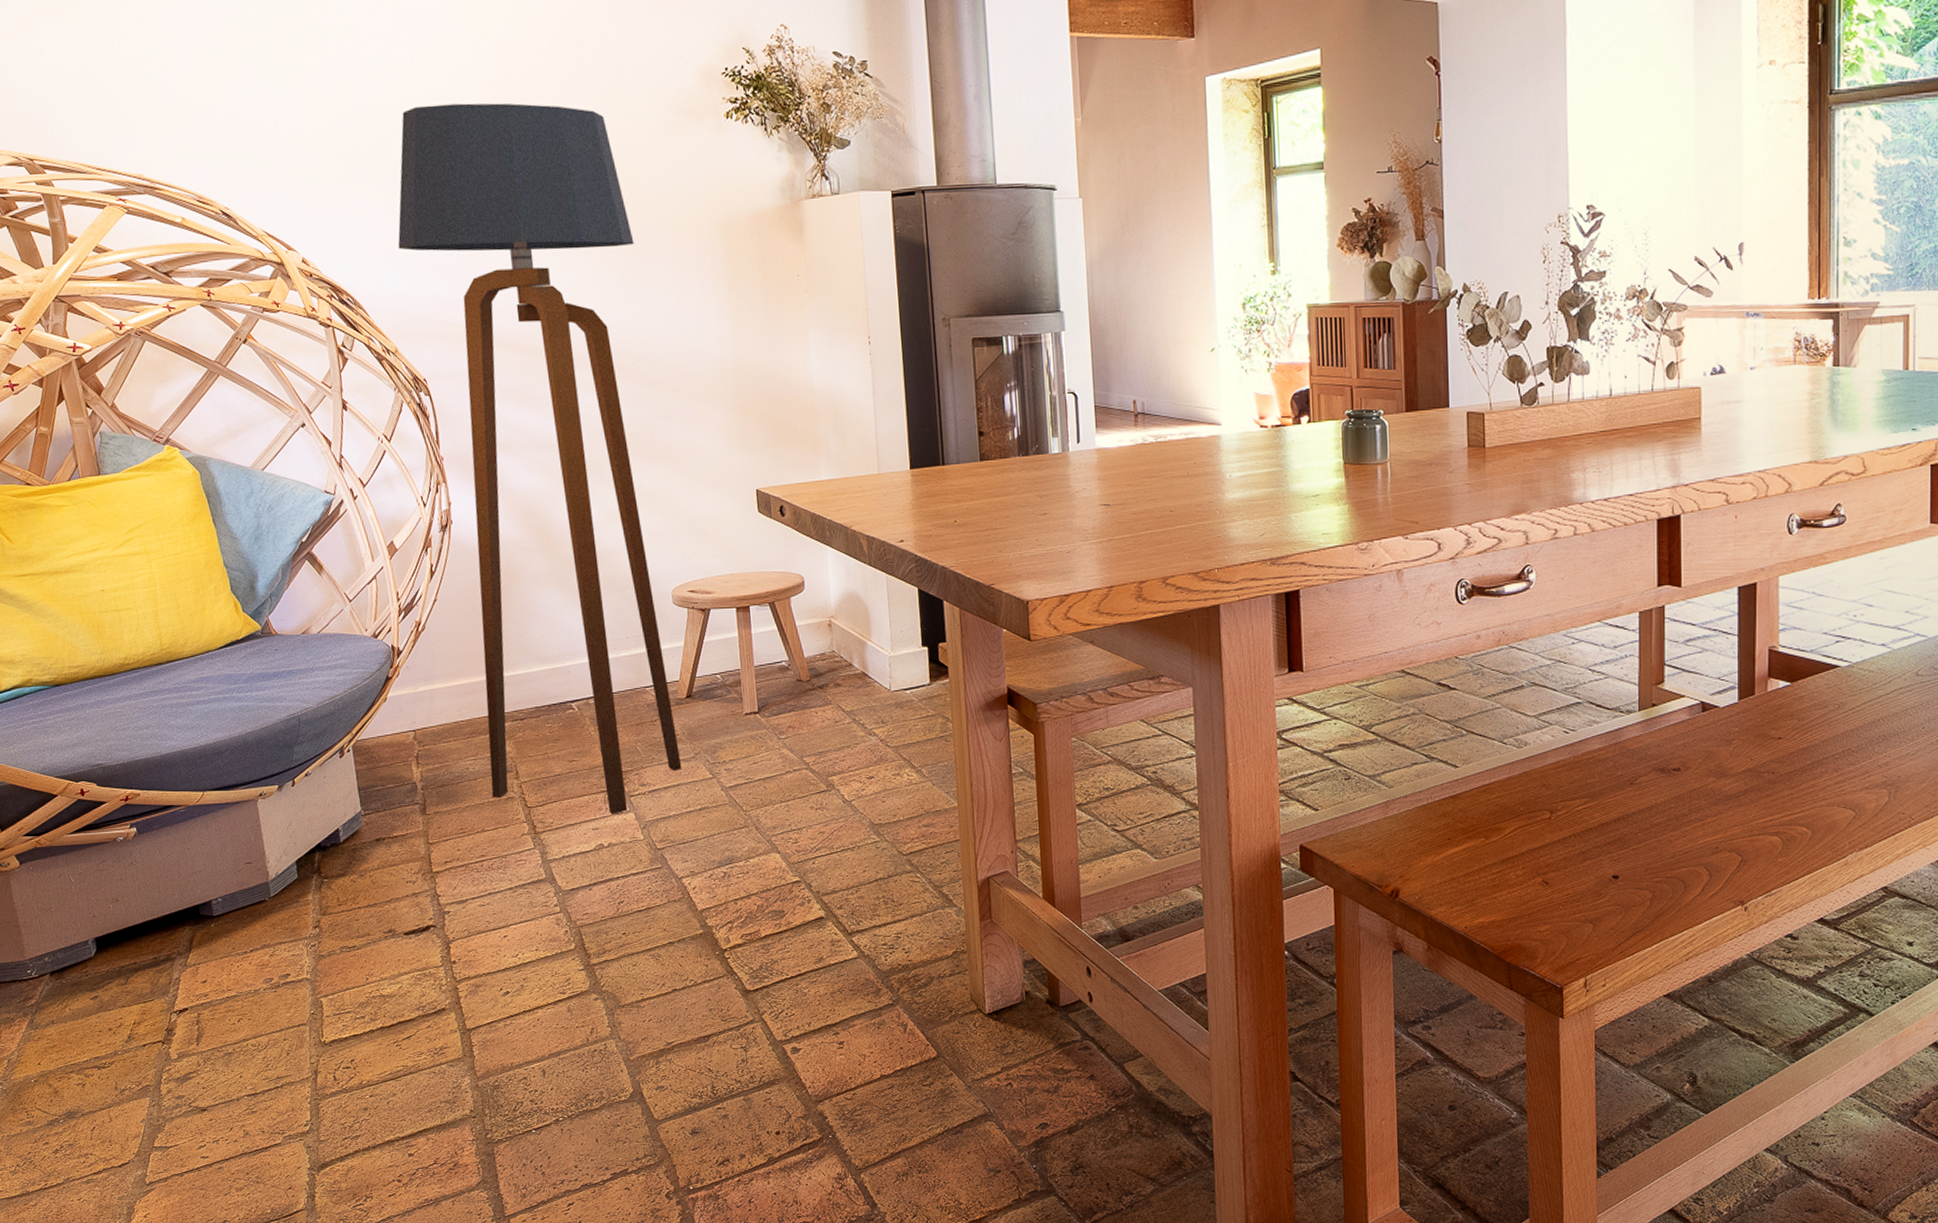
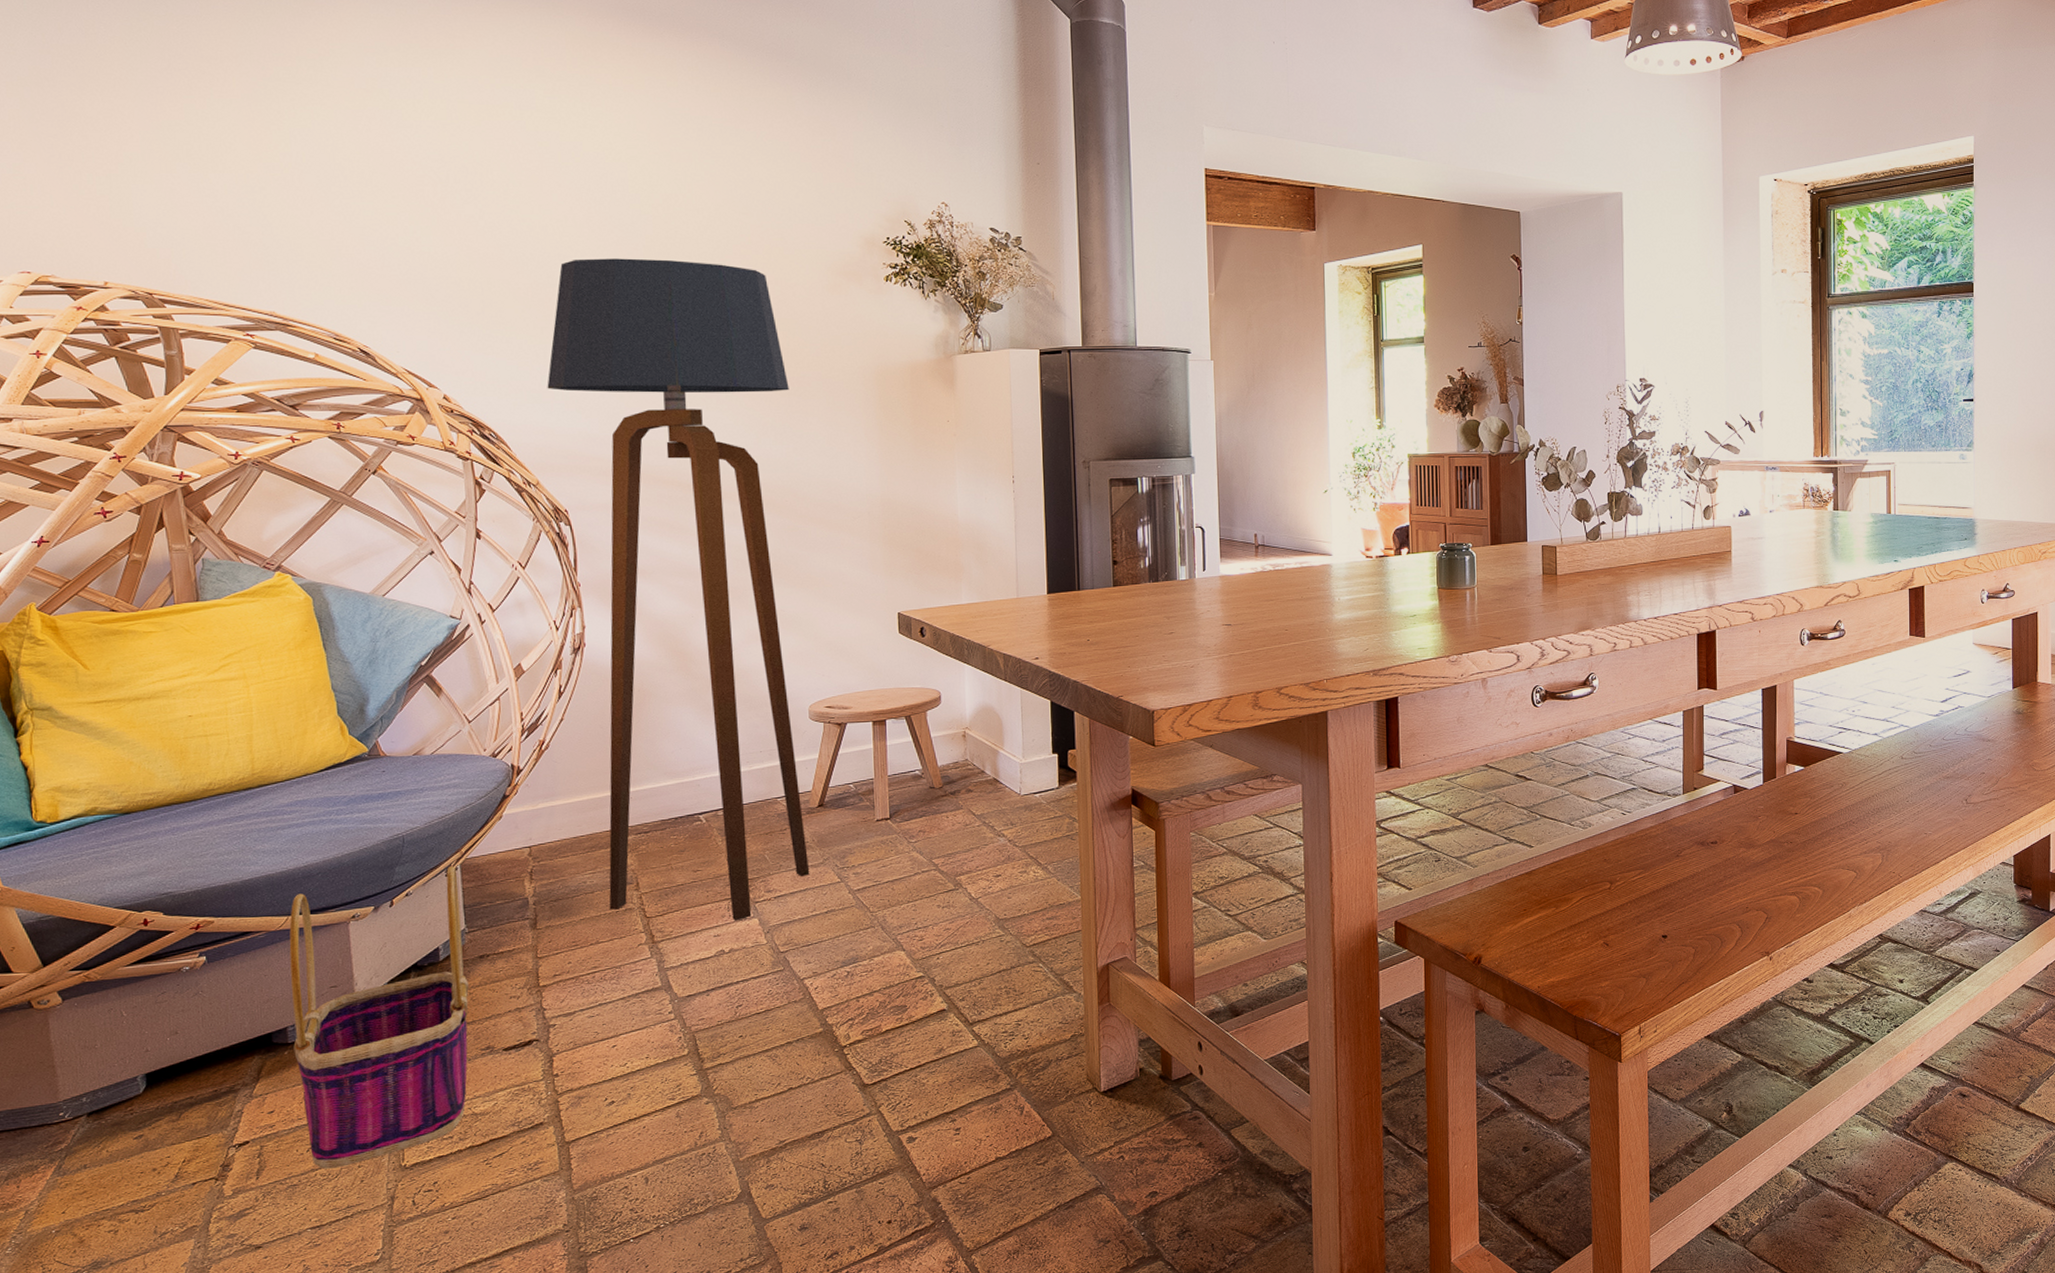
basket: none [205,748,374,1040] -> present [289,866,469,1169]

